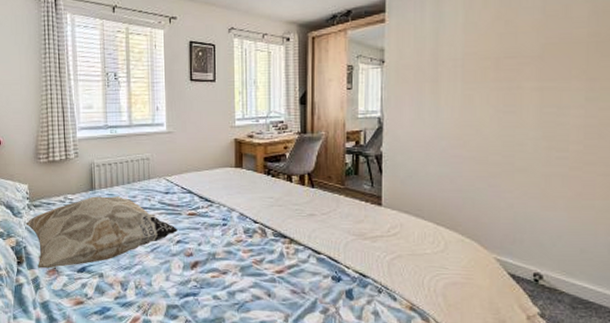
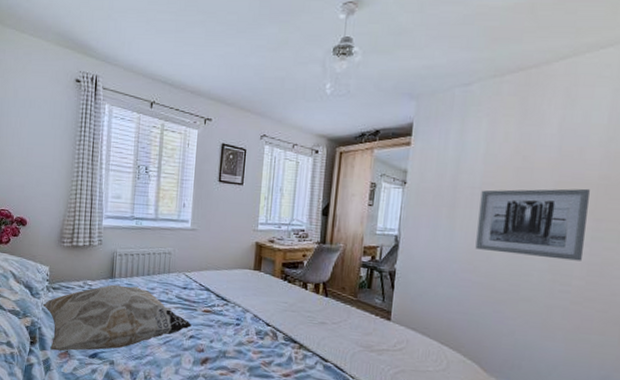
wall art: none [463,47,579,125] -> present [475,188,590,261]

